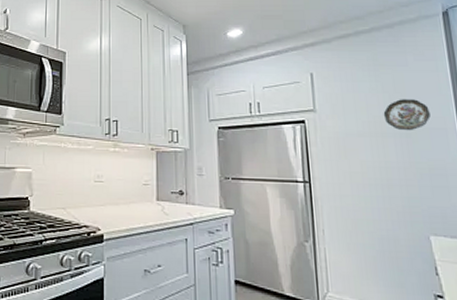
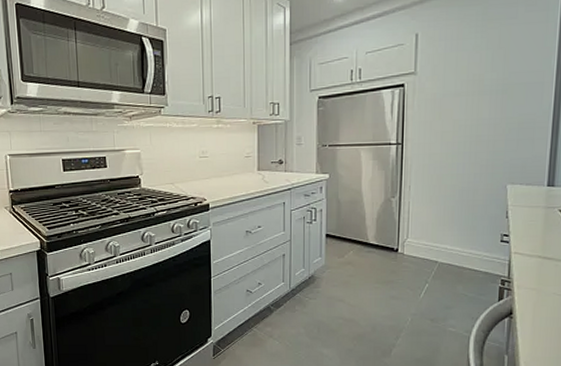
decorative plate: present [383,99,431,131] -> none [483,54,531,88]

